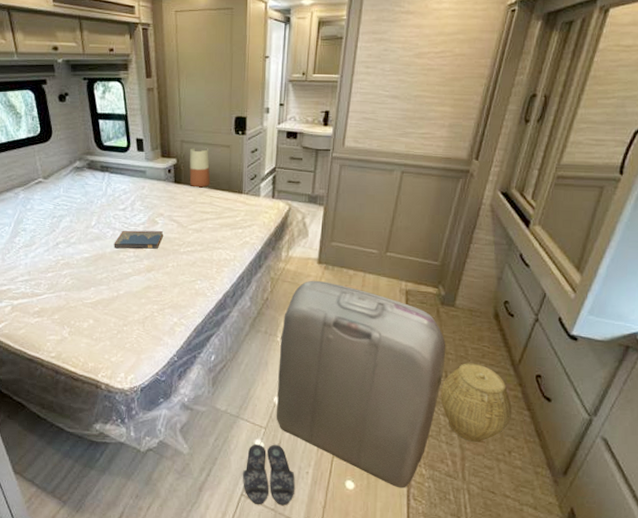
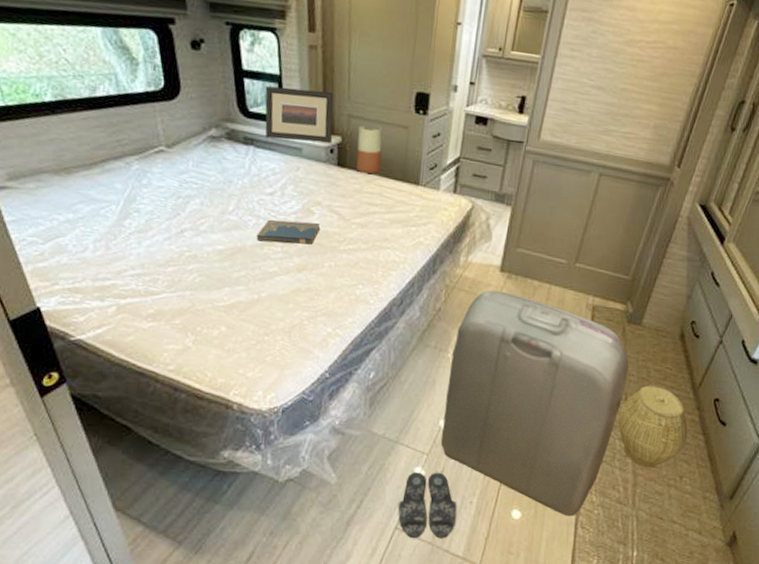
picture frame: none [115,123,170,165] -> present [265,86,334,144]

